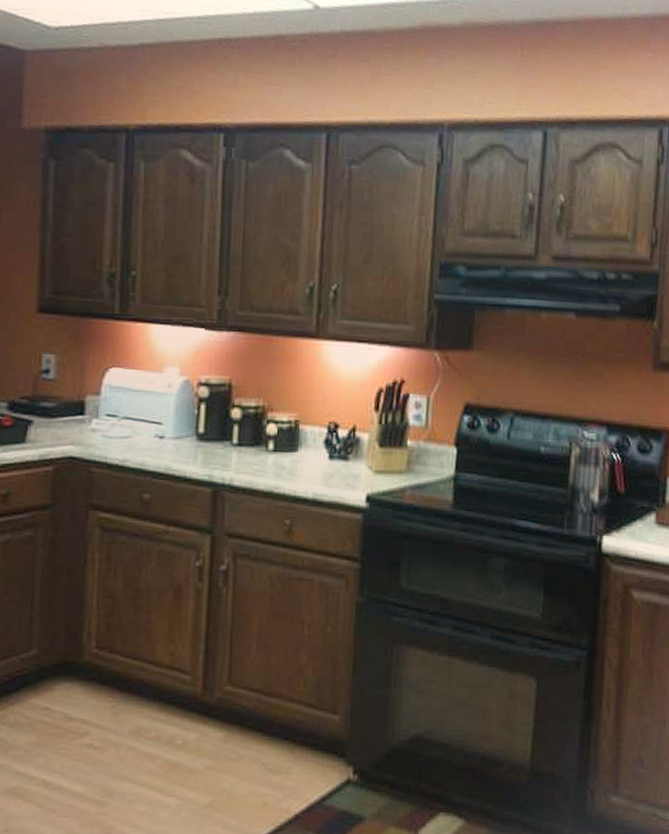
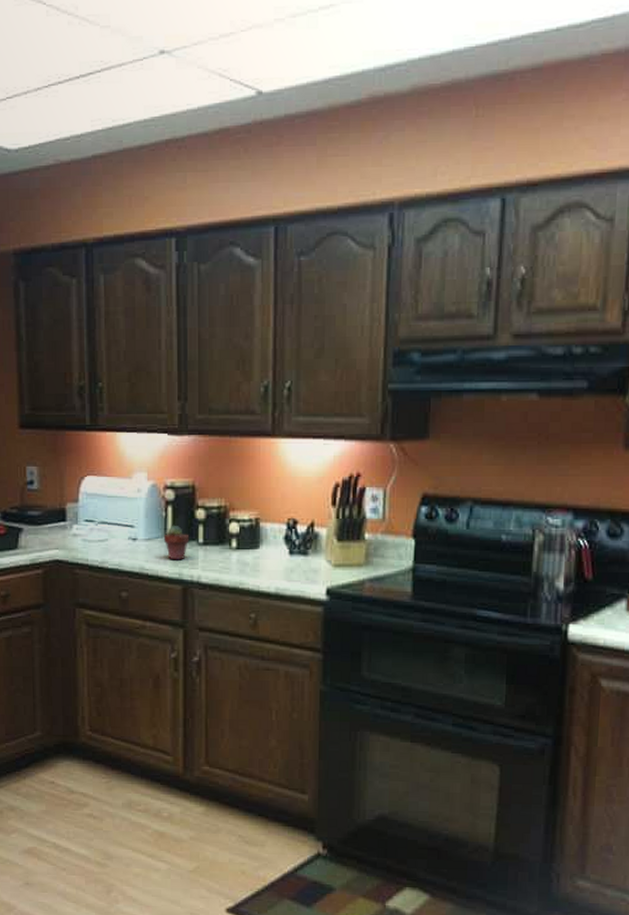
potted succulent: none [194,423,223,461] -> present [163,525,190,560]

